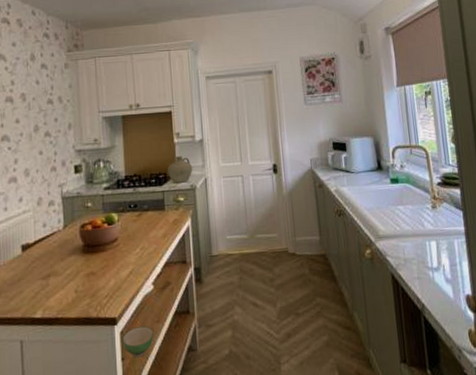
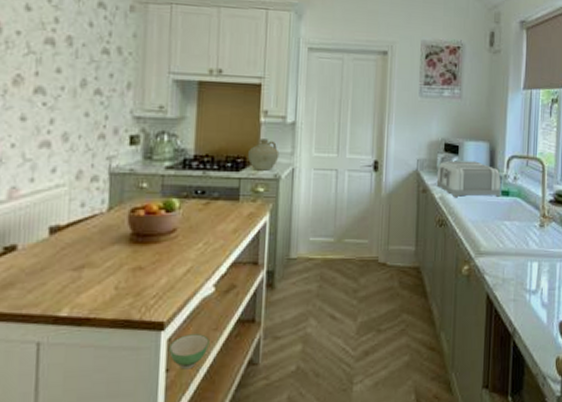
toaster: none [329,155,391,190] -> present [436,160,501,198]

